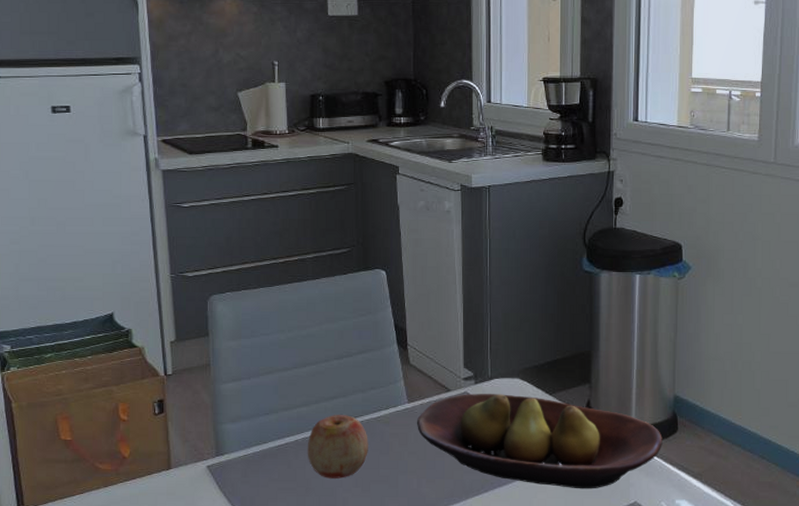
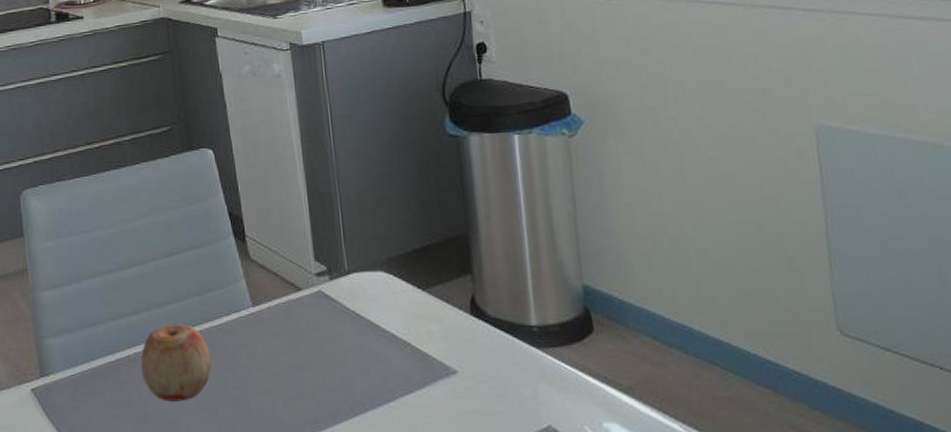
fruit bowl: present [417,394,663,489] -> none [265,291,576,410]

